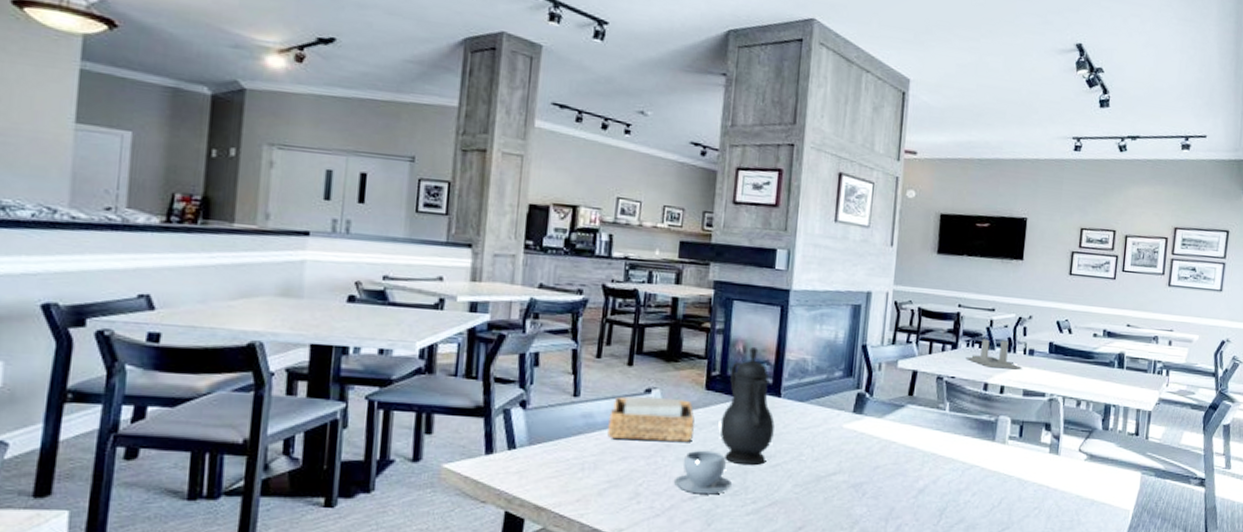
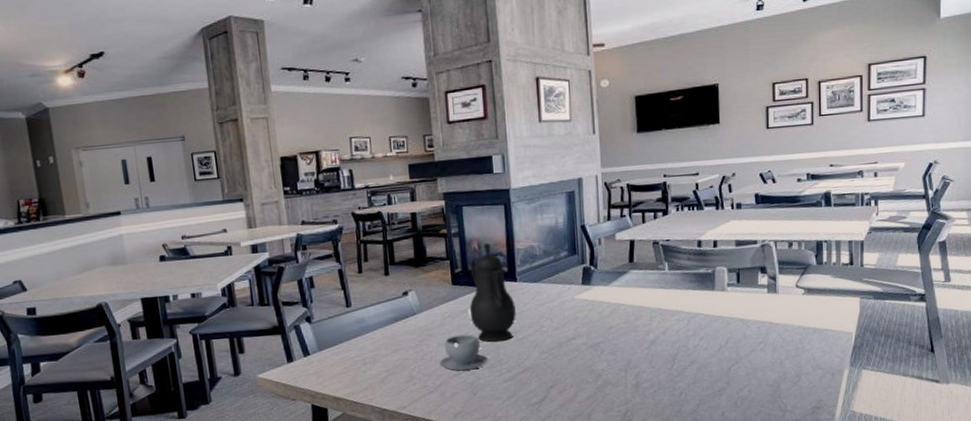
napkin holder: present [607,396,695,442] -> none [378,296,449,337]
napkin holder: present [965,338,1022,370] -> none [677,199,732,227]

